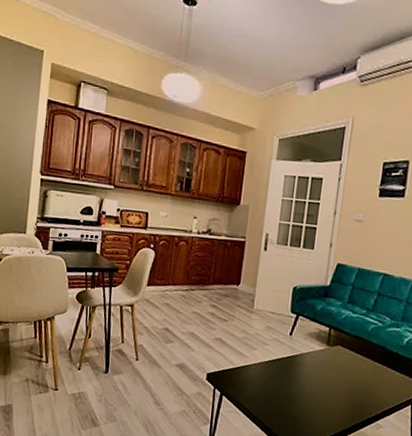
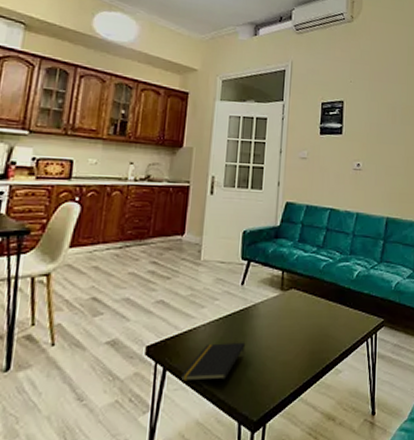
notepad: none [234,380,292,412] -> present [180,342,246,382]

